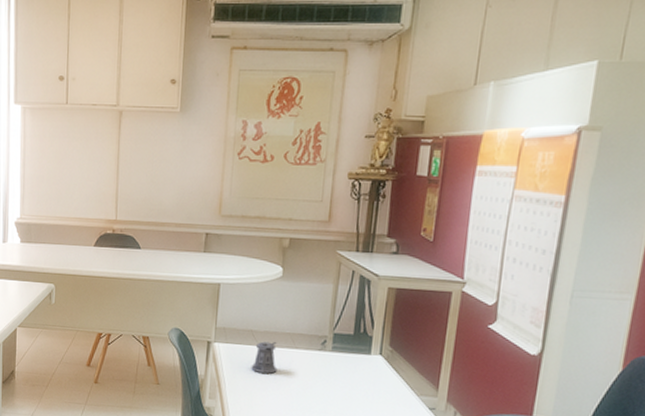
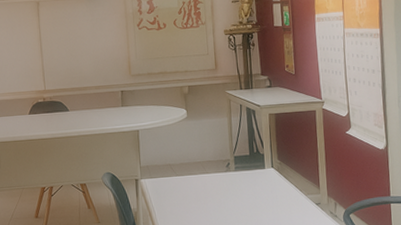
pepper shaker: present [251,341,278,374] -> none [174,170,195,199]

